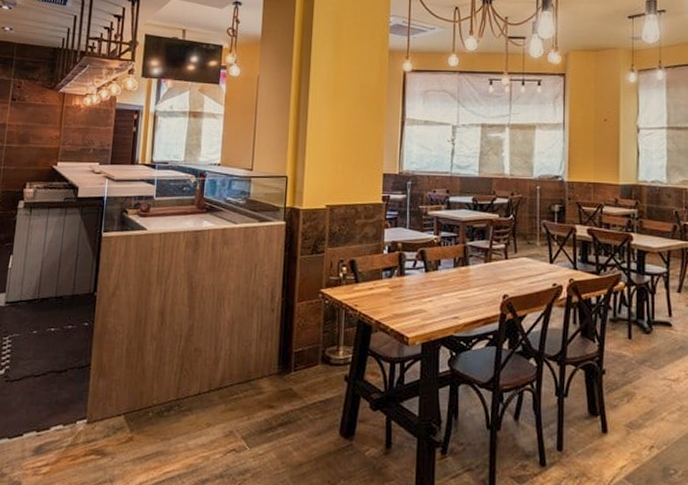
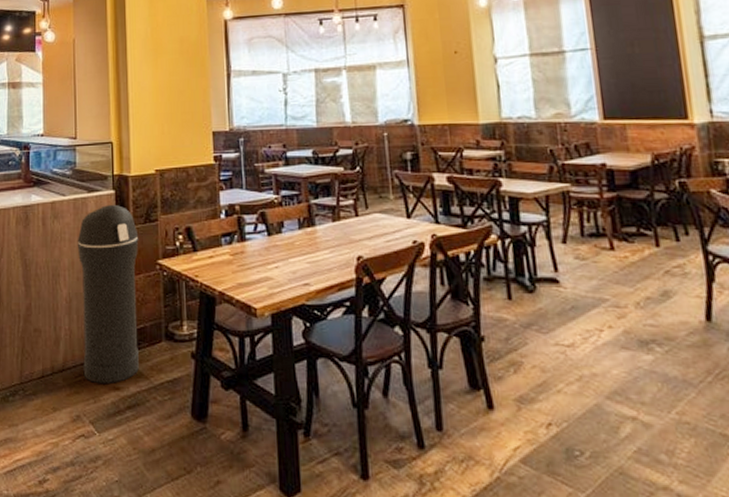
trash can: none [239,234,305,403] -> present [77,204,139,384]

